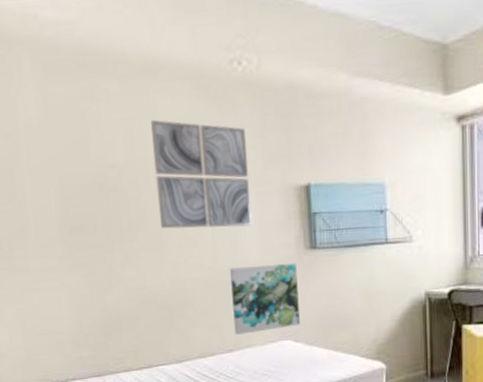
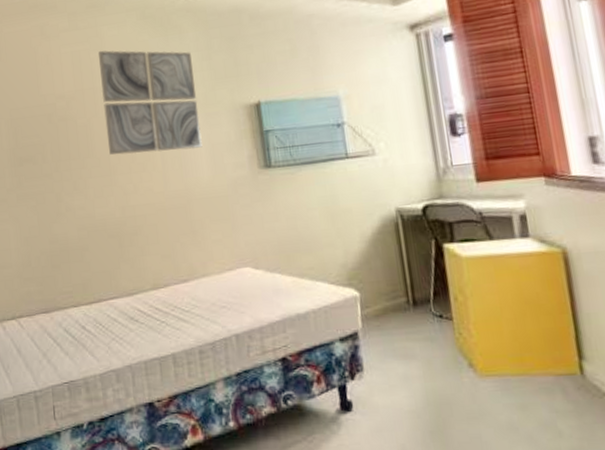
wall art: present [229,262,301,335] -> none [180,183,260,263]

